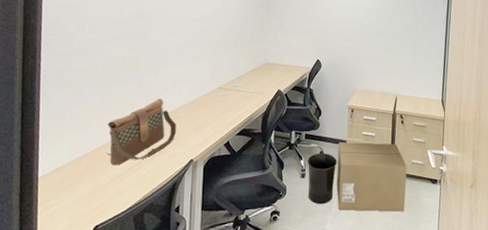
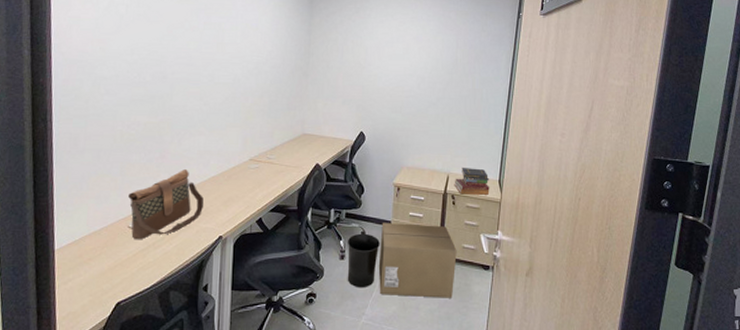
books: none [402,90,434,114] -> present [454,168,490,195]

